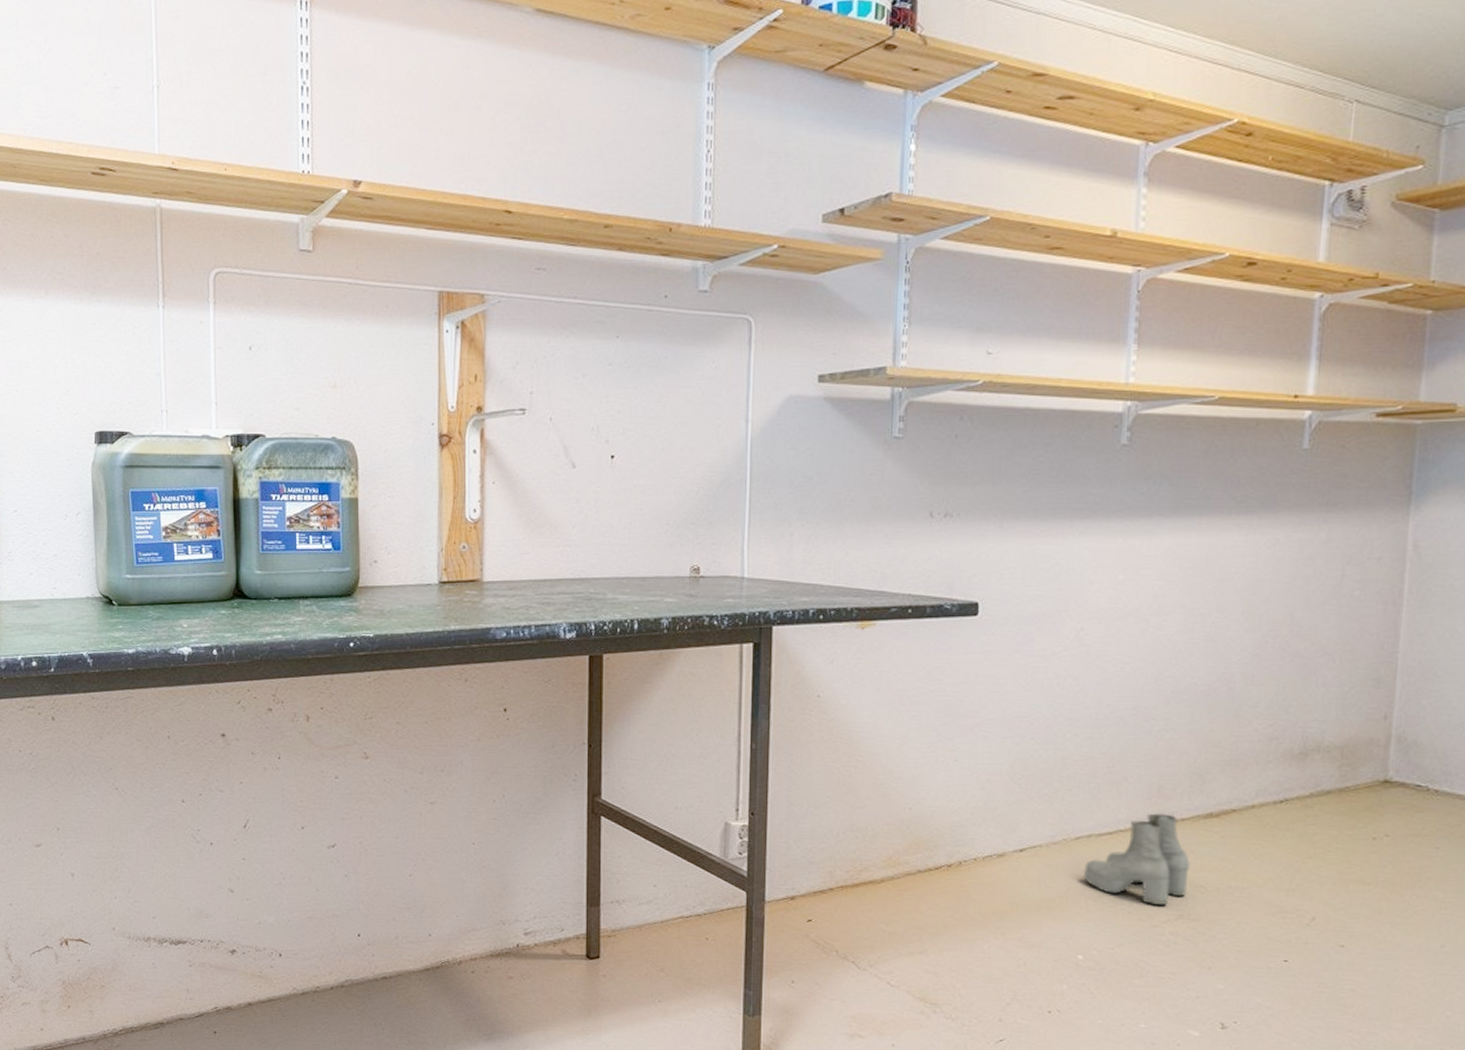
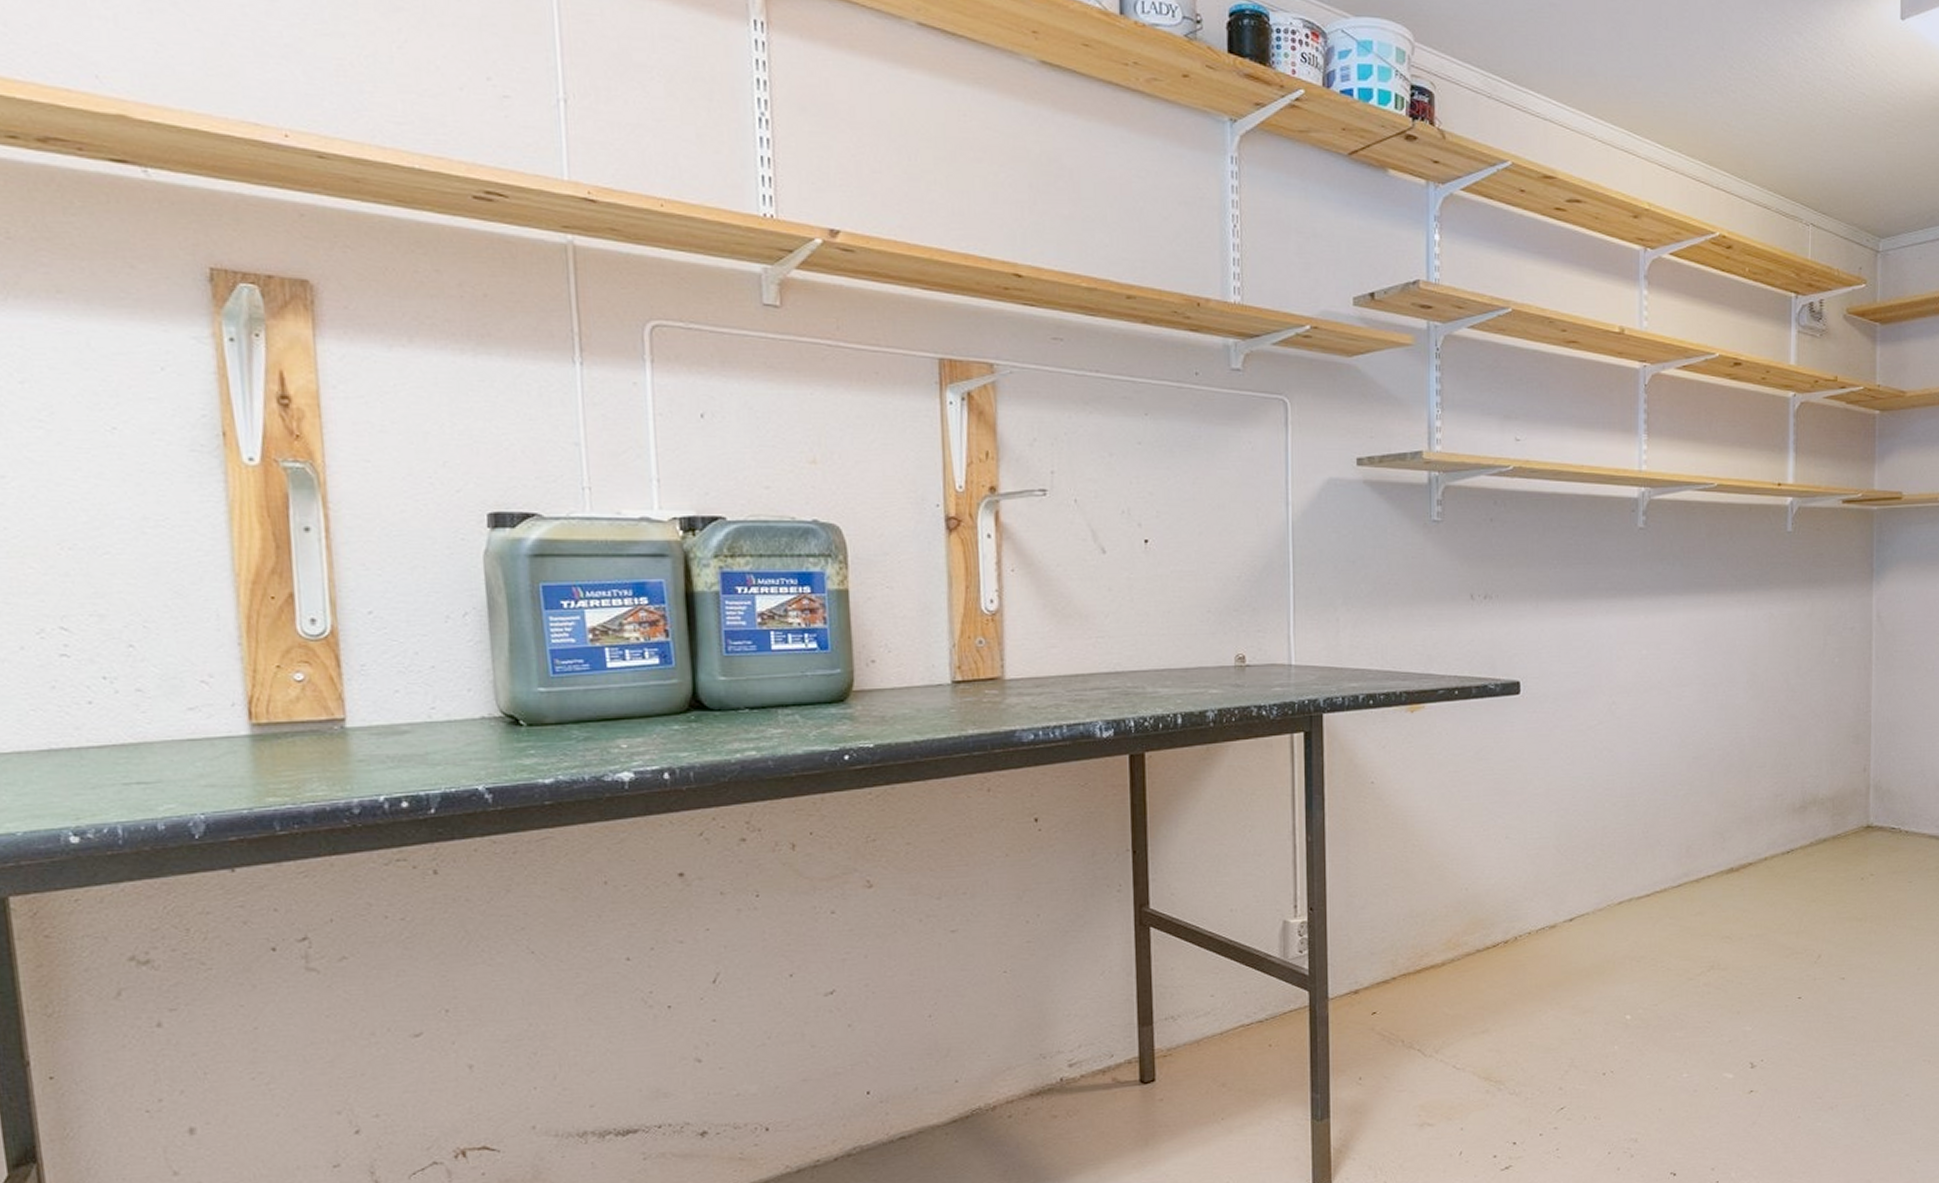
boots: present [1084,813,1190,905] -> none [1627,872,1717,959]

